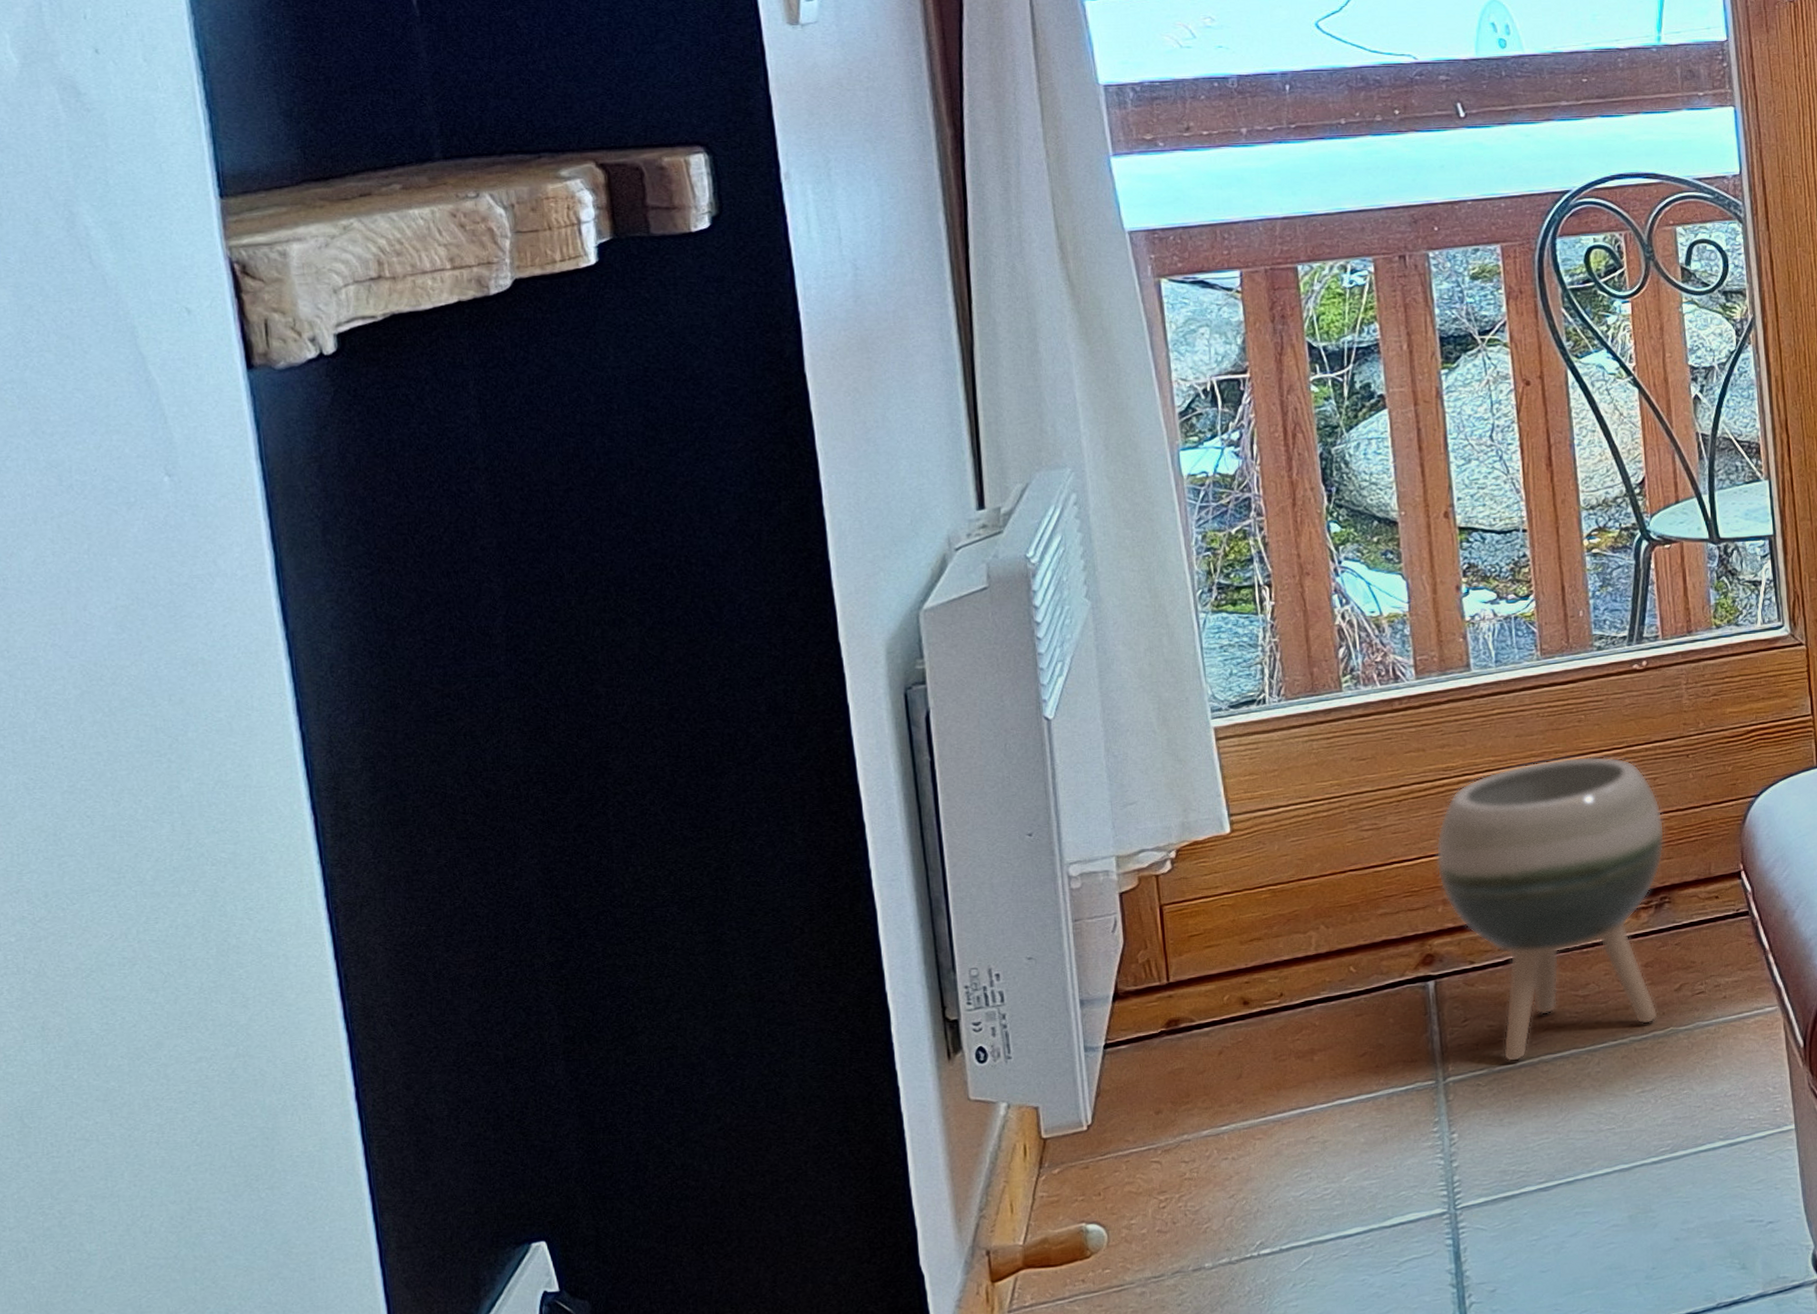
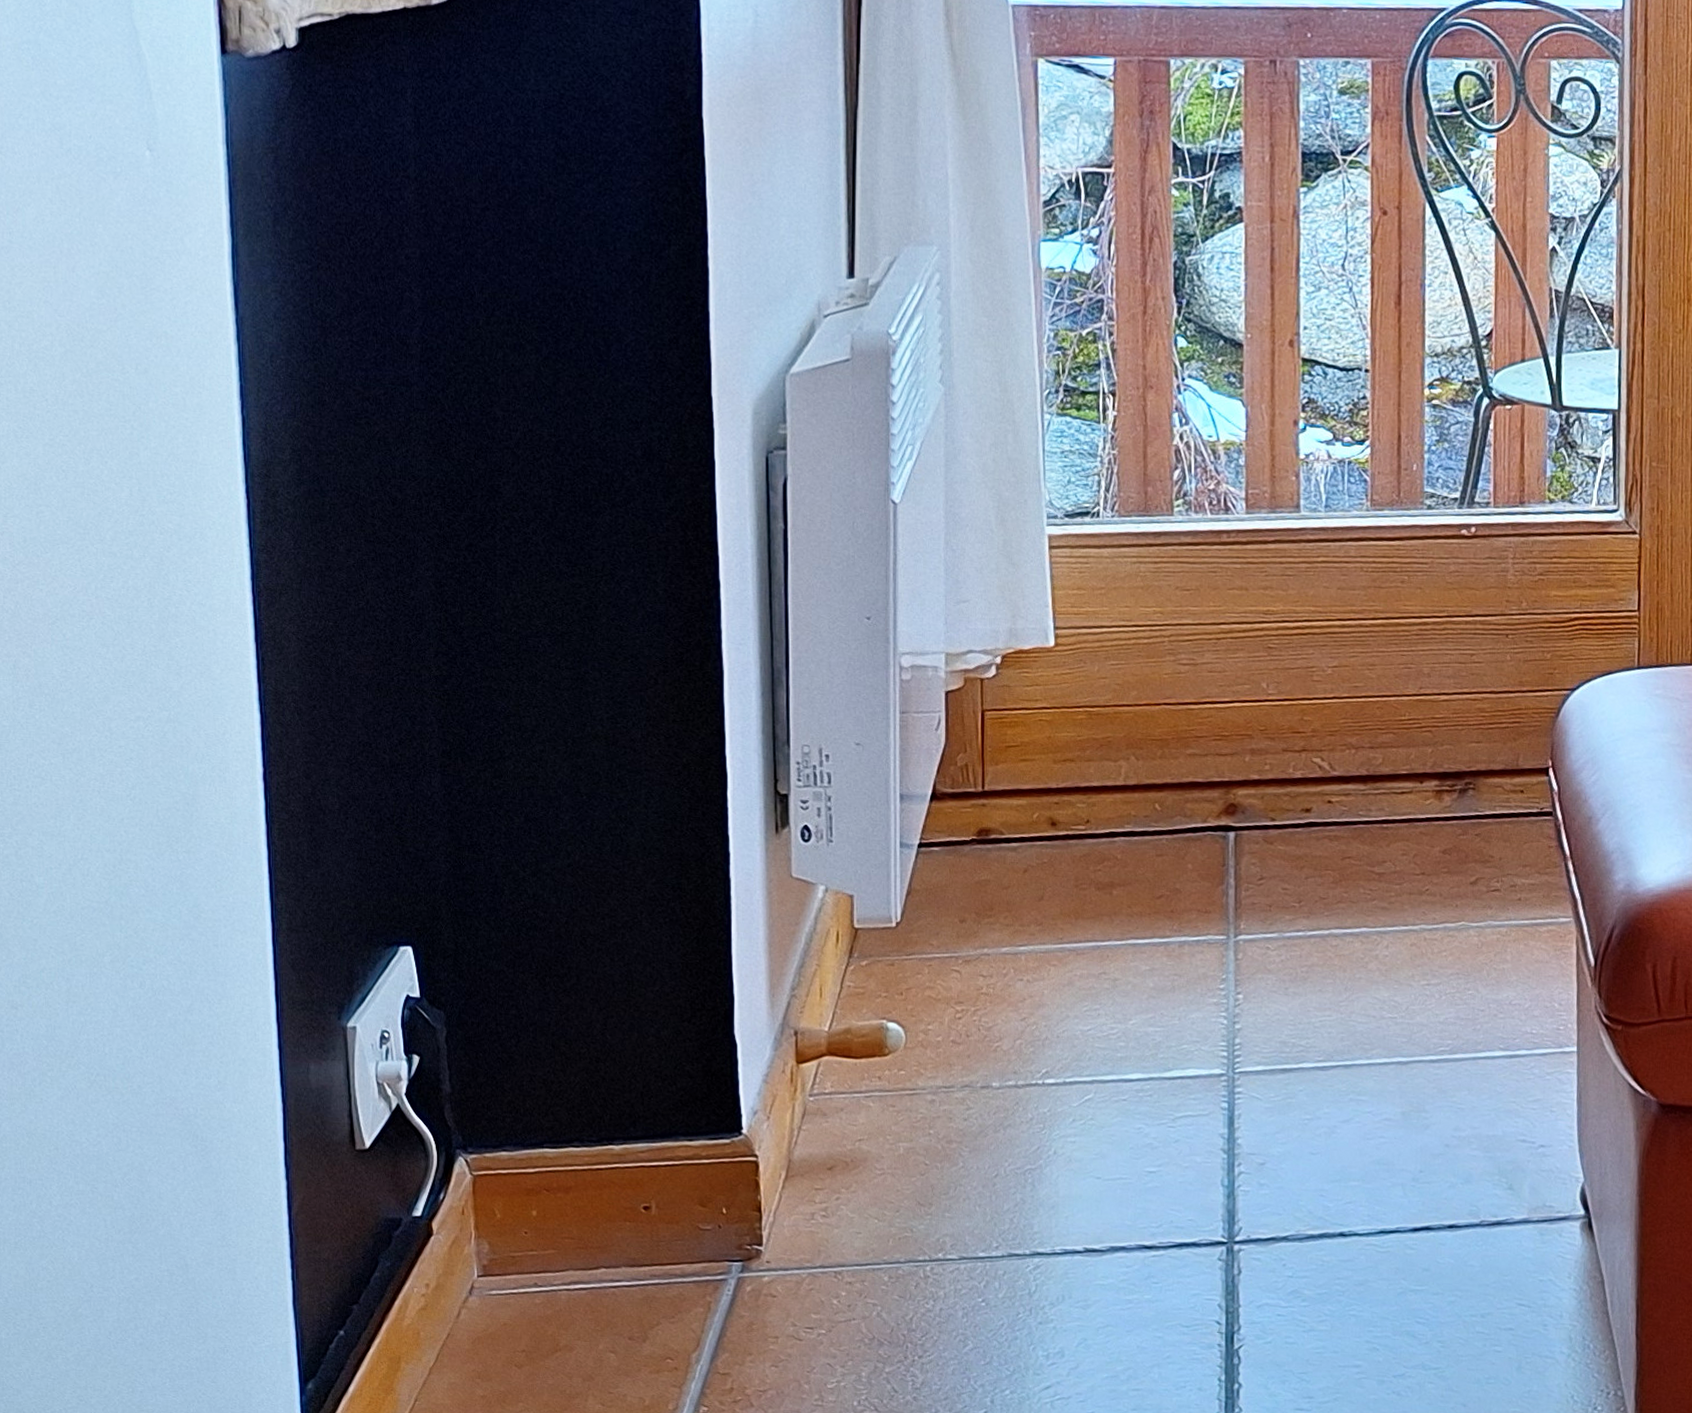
planter: present [1435,756,1665,1063] -> none [1248,618,1477,931]

